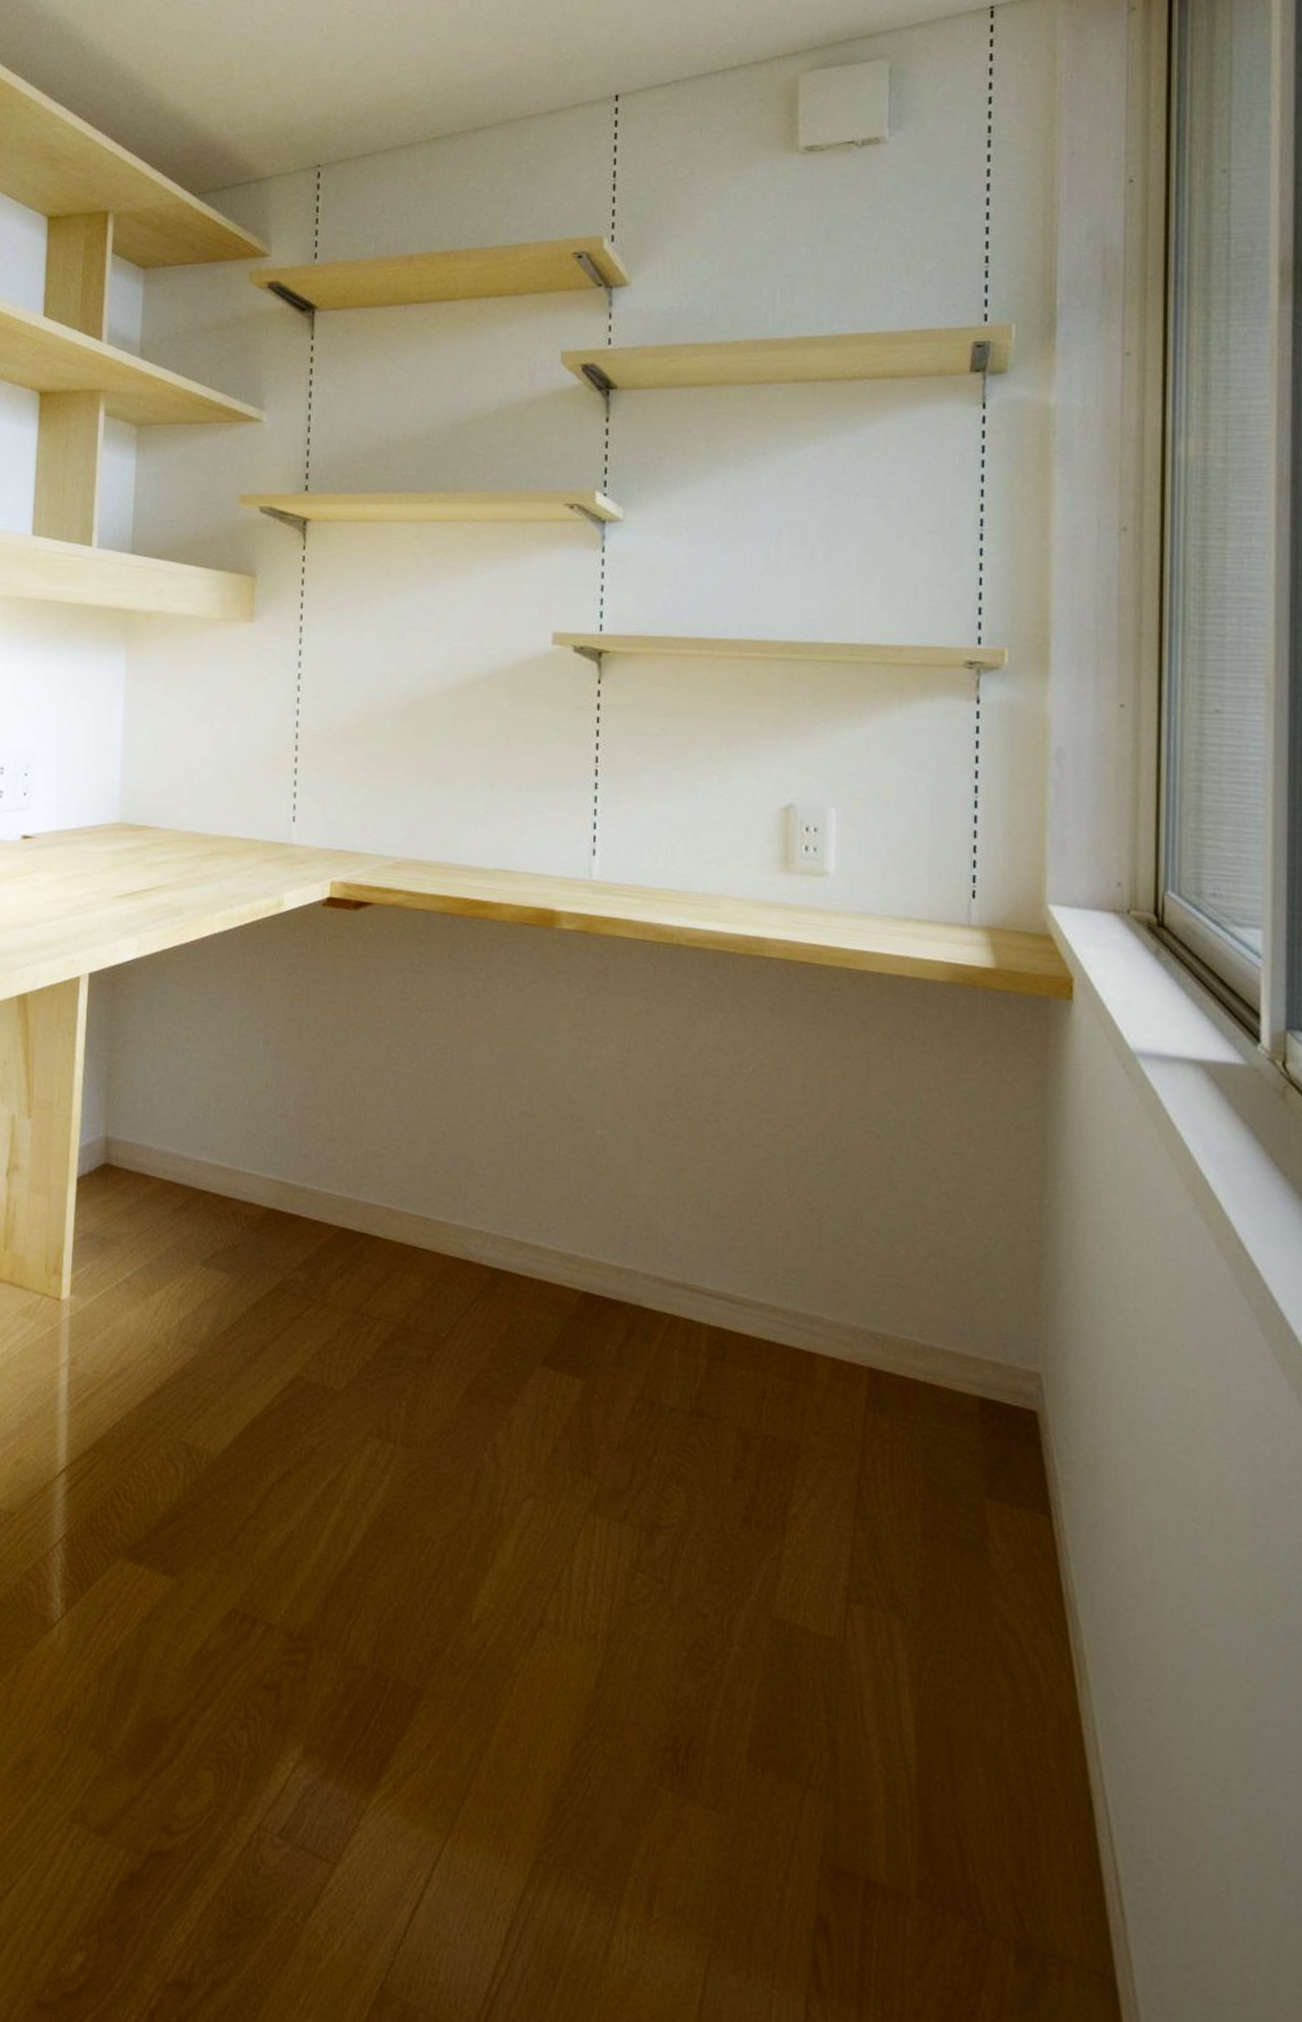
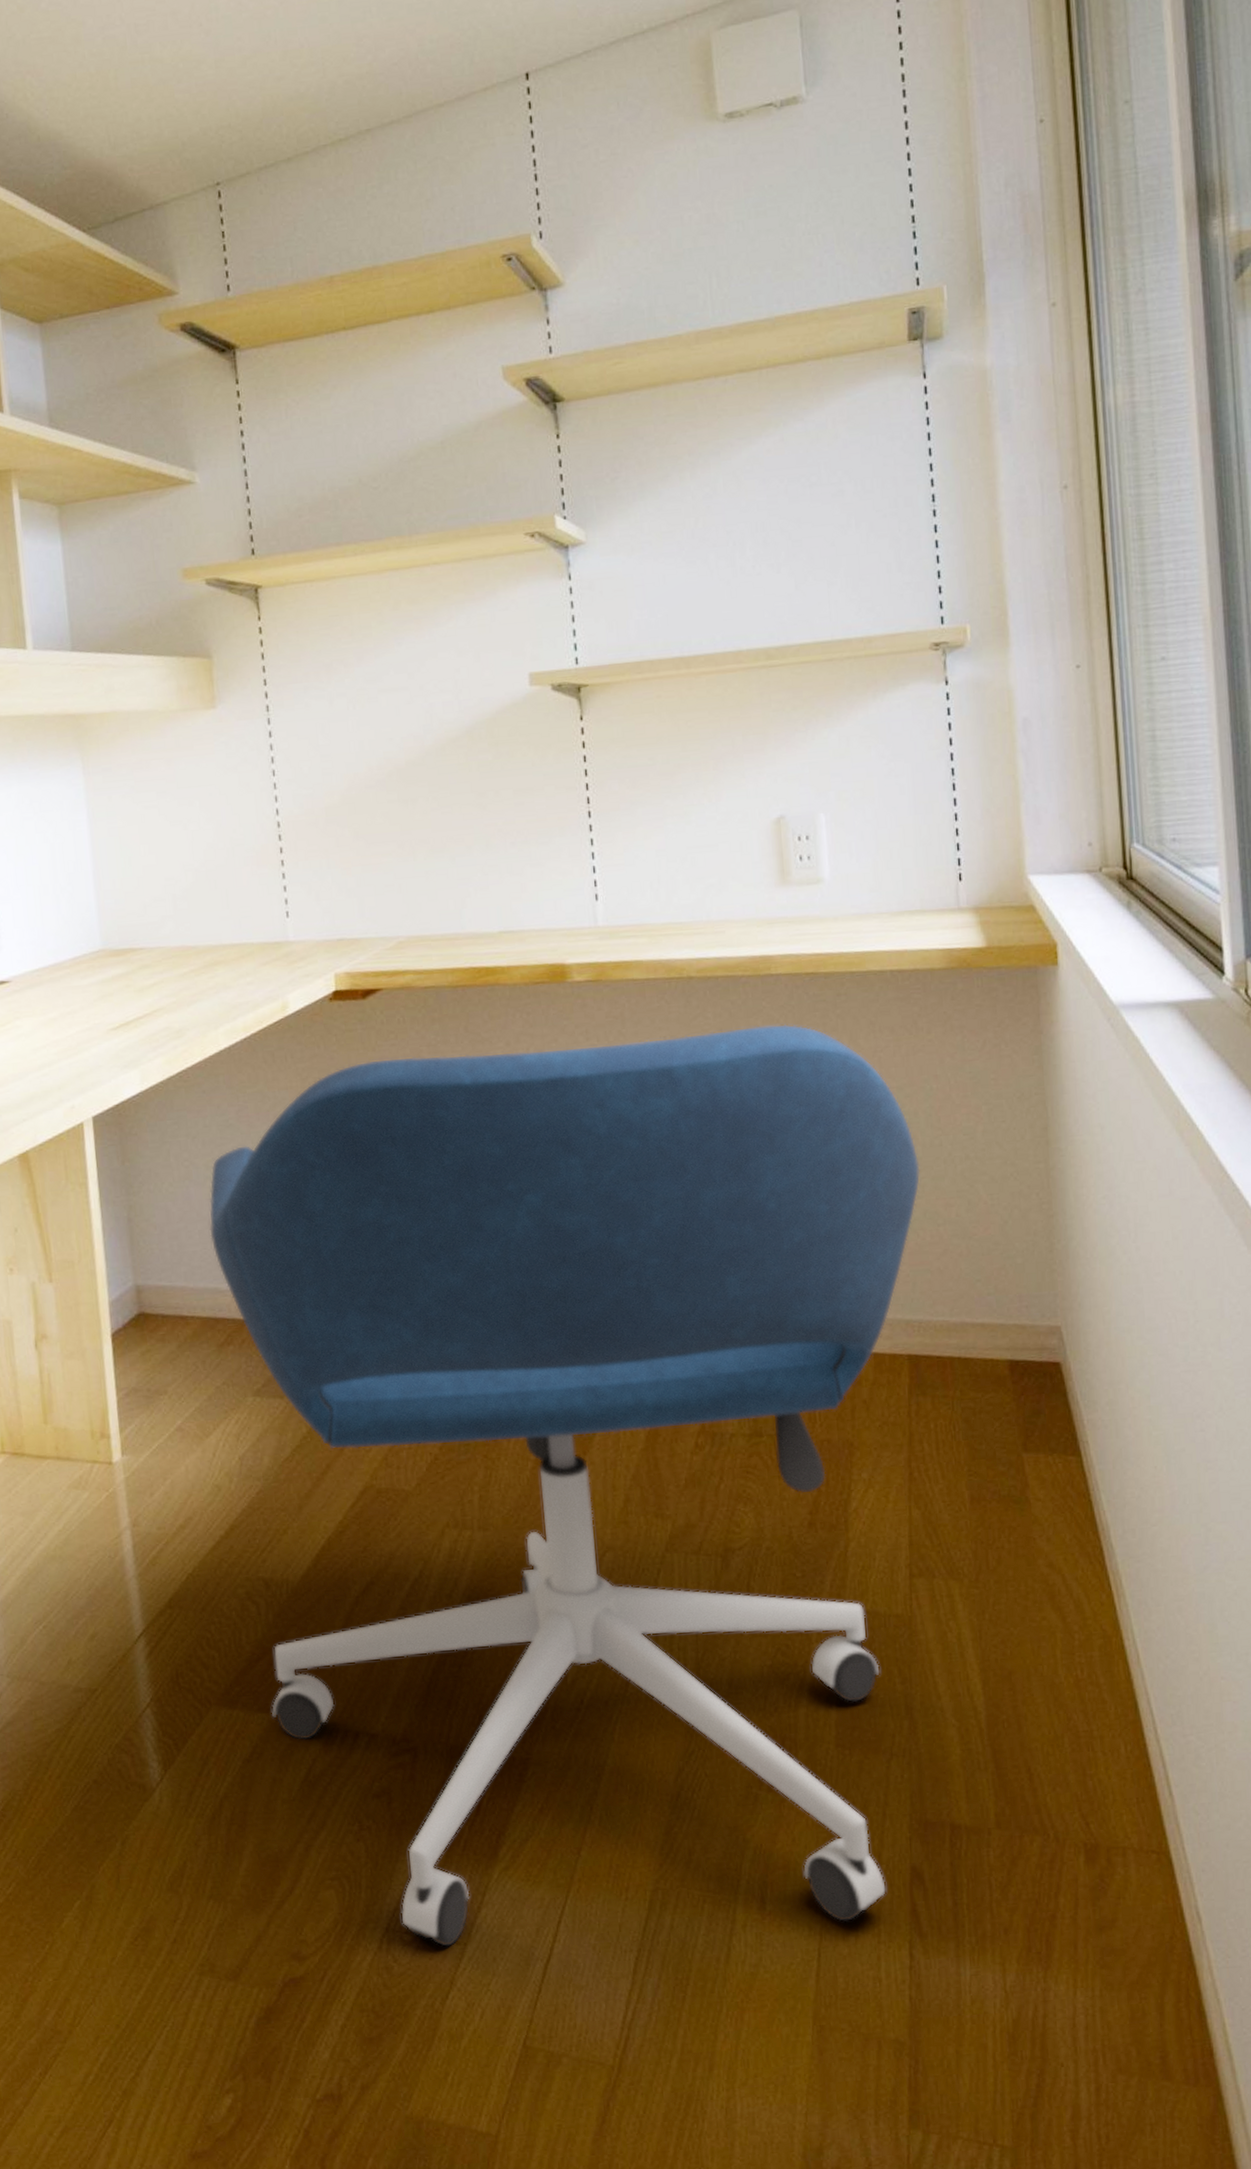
office chair: none [176,968,901,1954] -> present [209,1024,920,1946]

